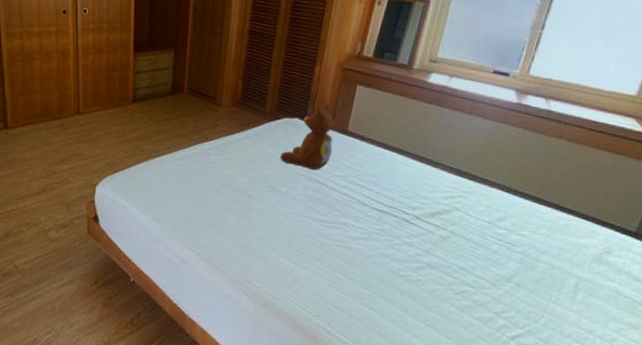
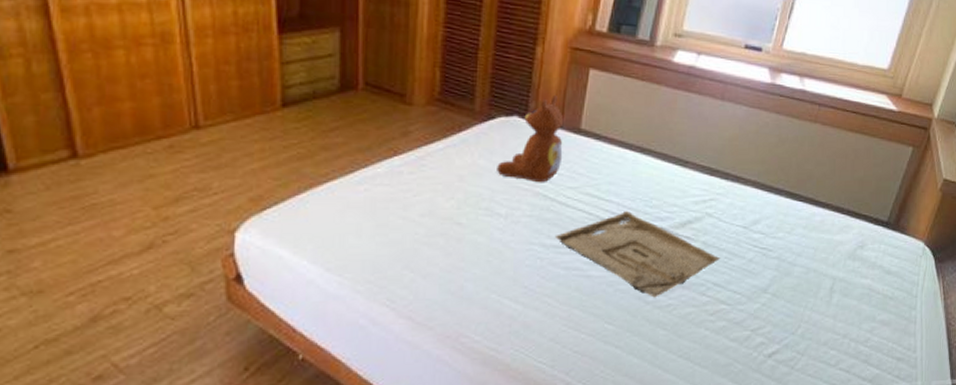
tray: none [323,199,467,273] -> present [554,211,721,298]

